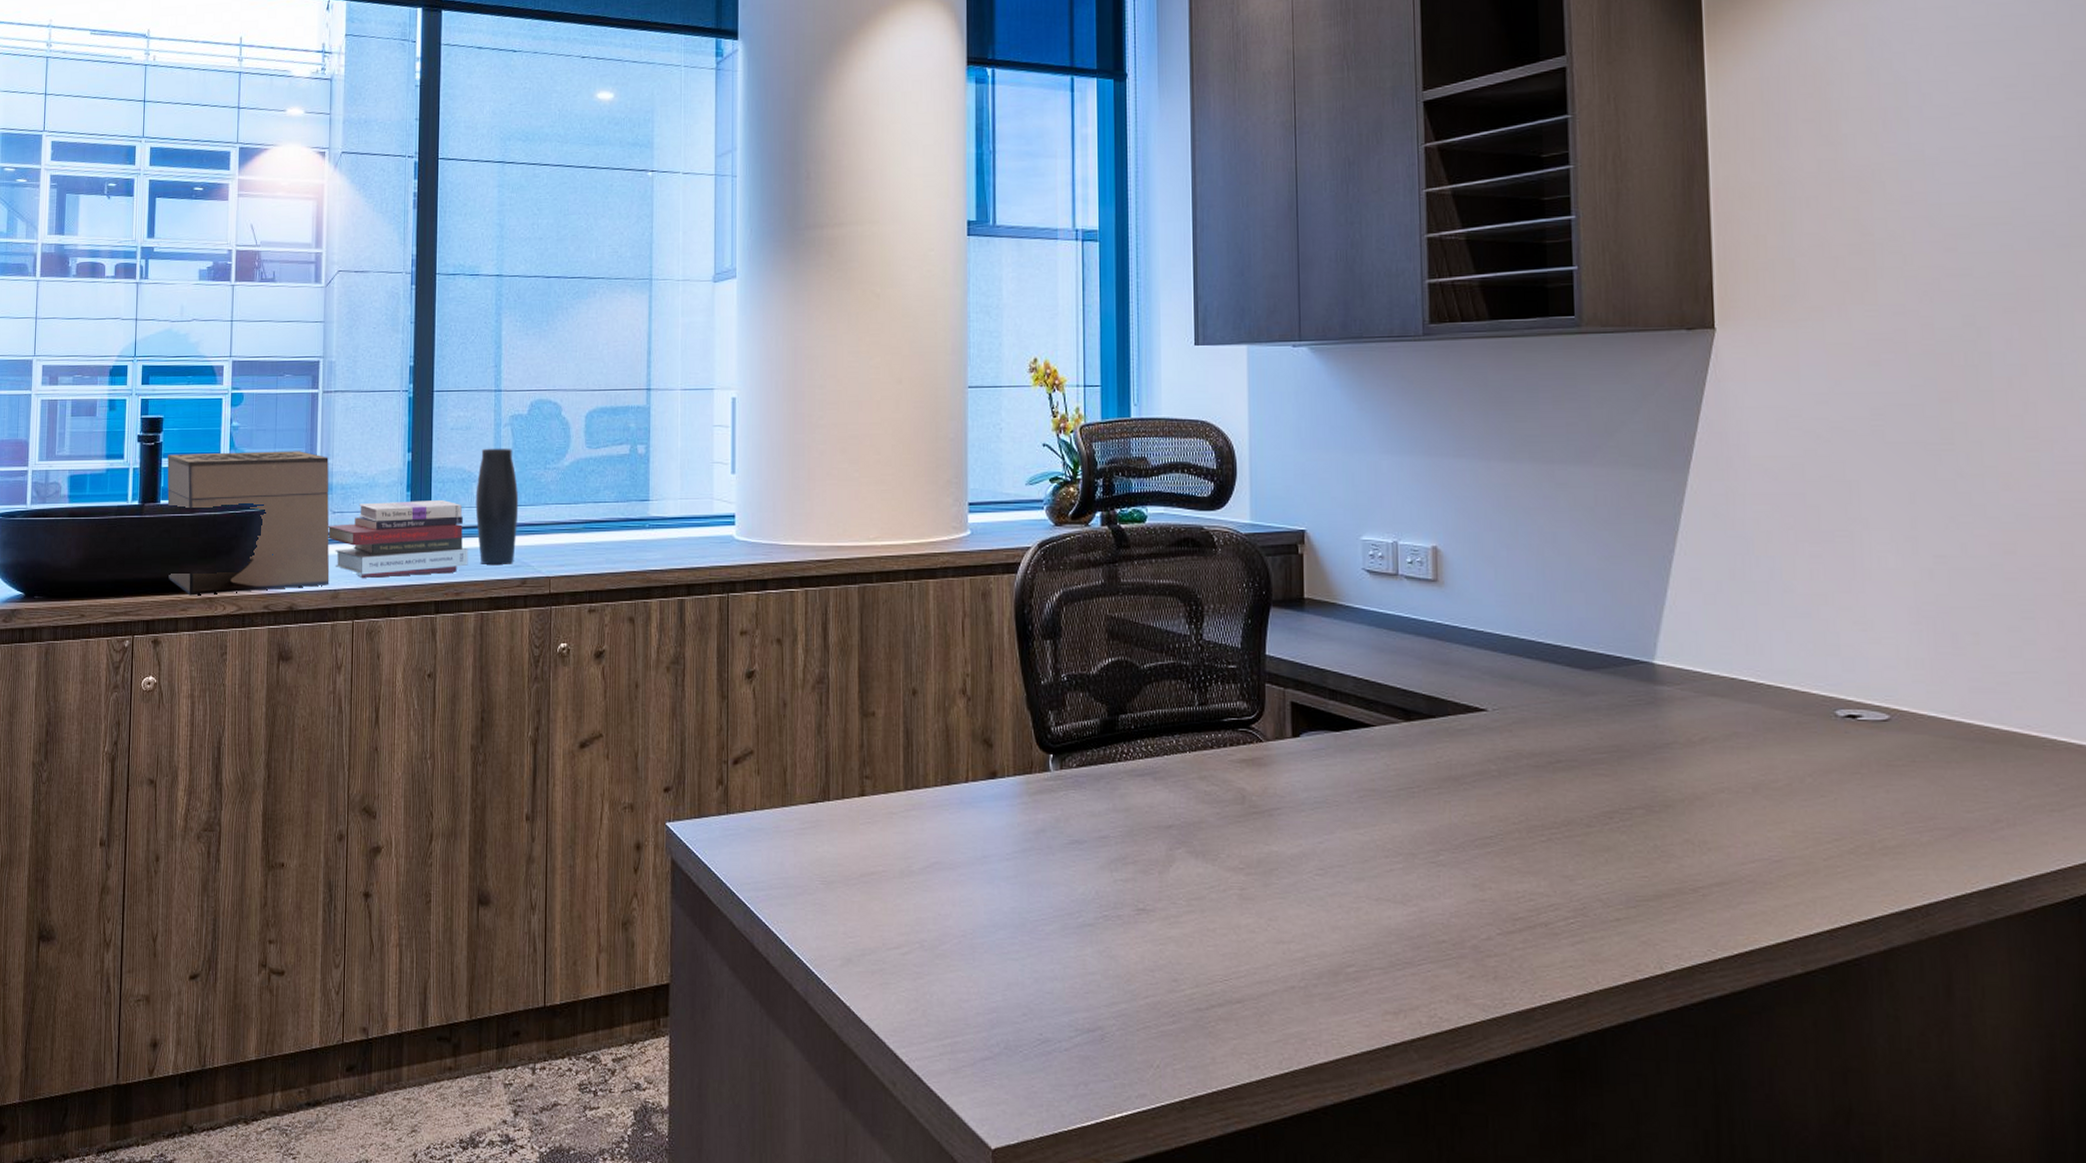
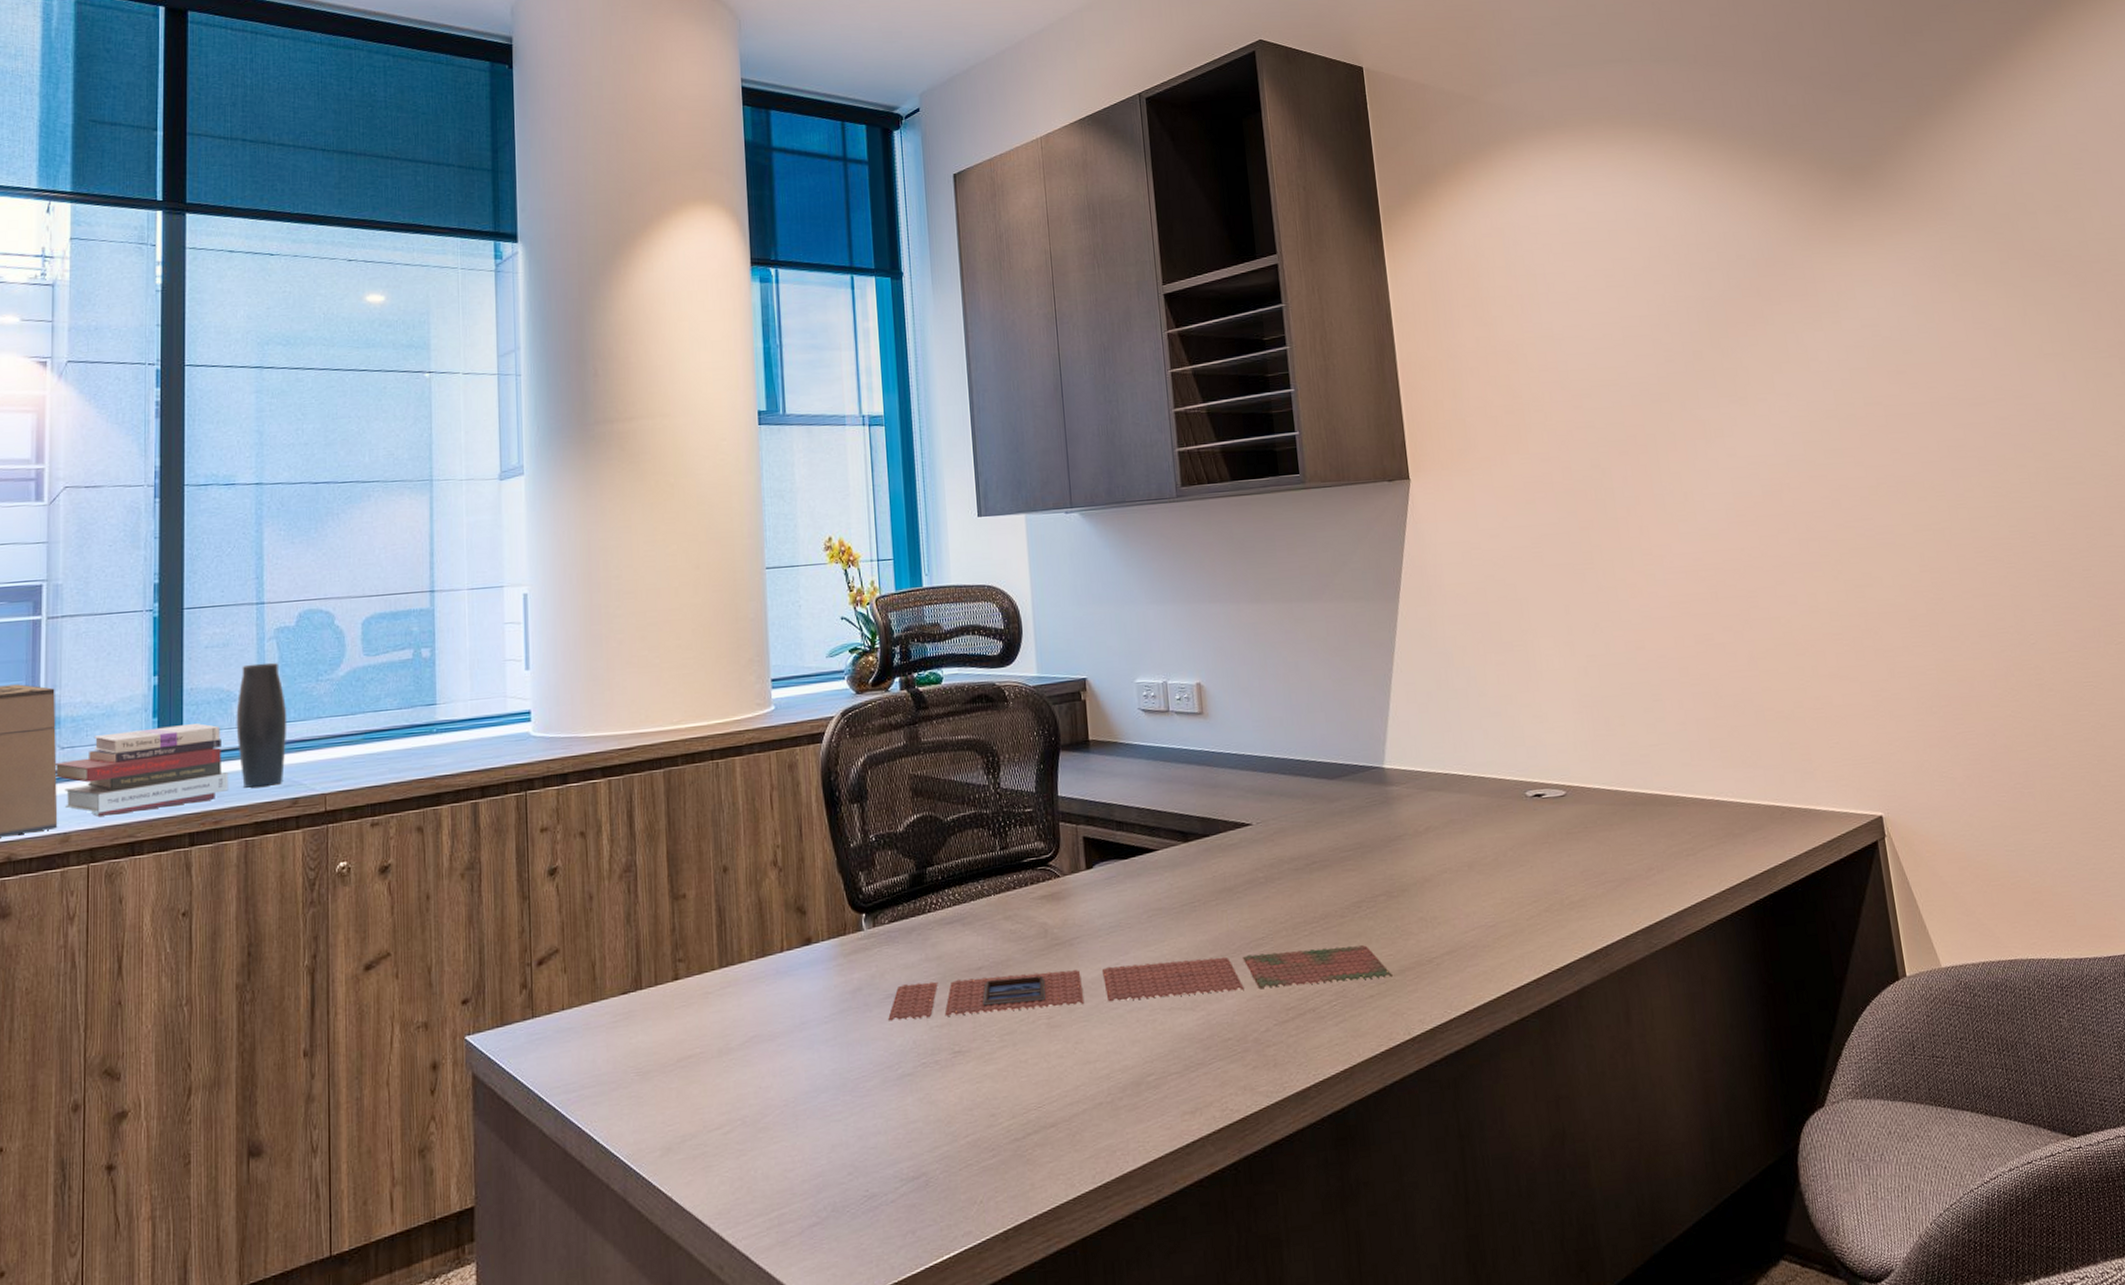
papers: none [1071,832,1646,902] -> present [888,945,1393,1021]

